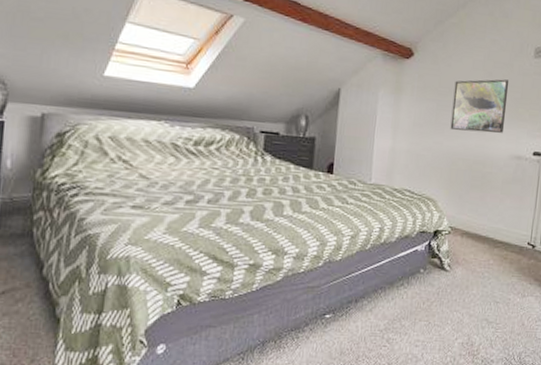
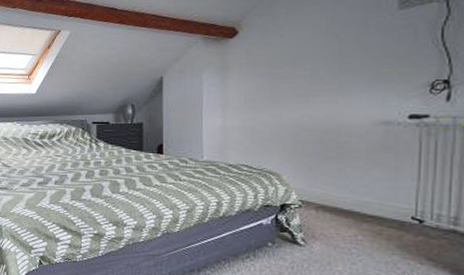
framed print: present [450,79,509,133] -> none [290,40,365,102]

